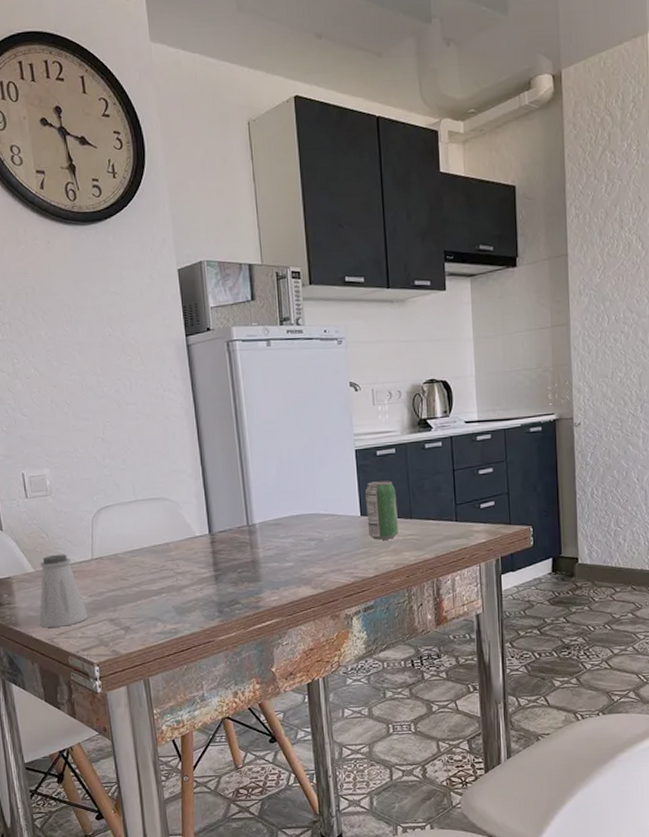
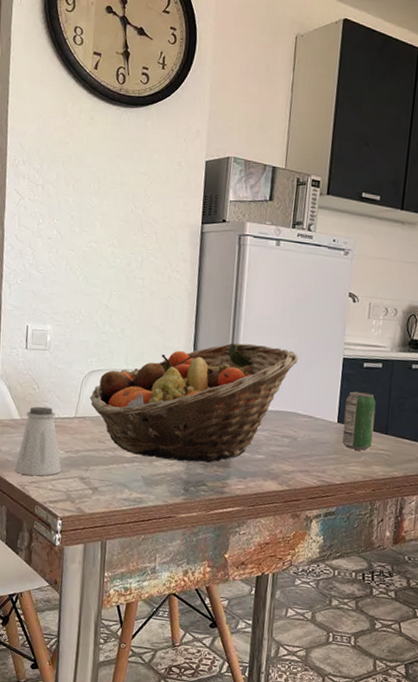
fruit basket: none [103,451,310,586] -> present [89,342,298,463]

